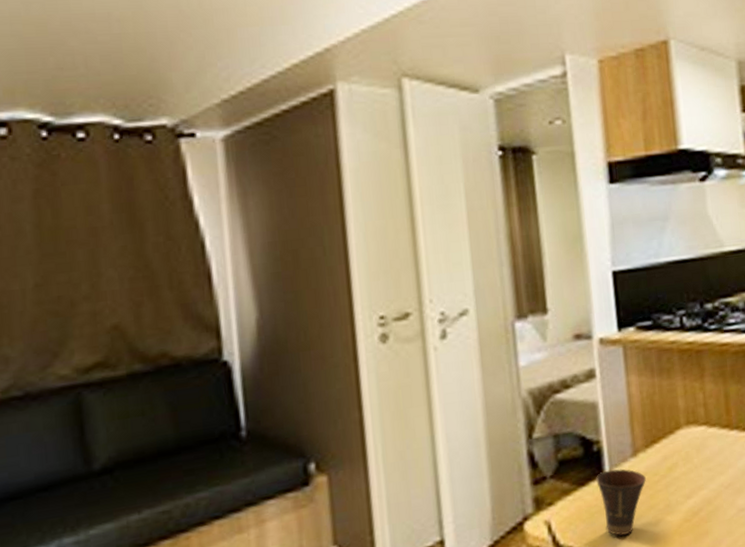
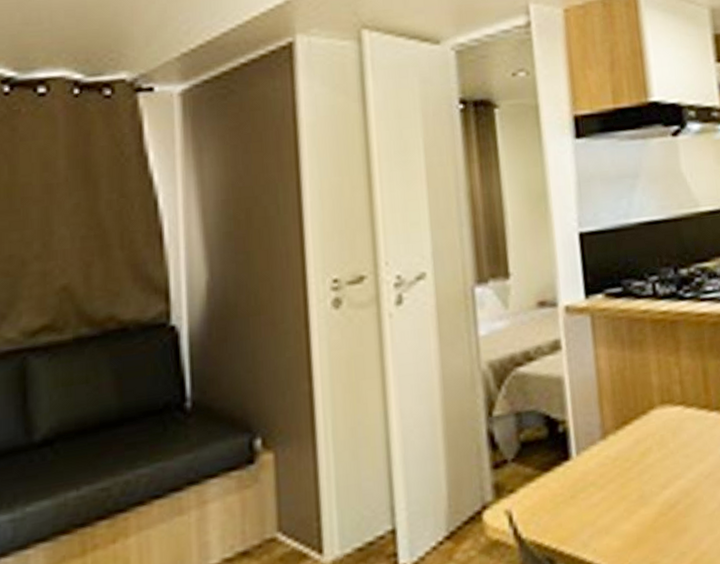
cup: present [596,469,646,536] -> none [562,453,617,531]

